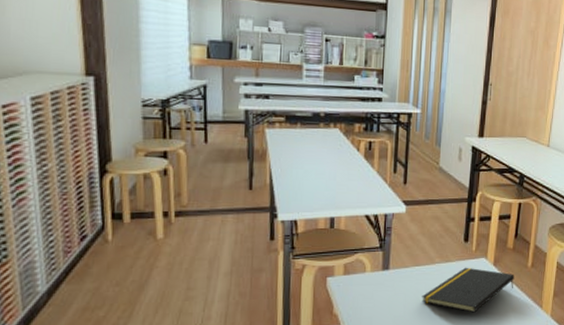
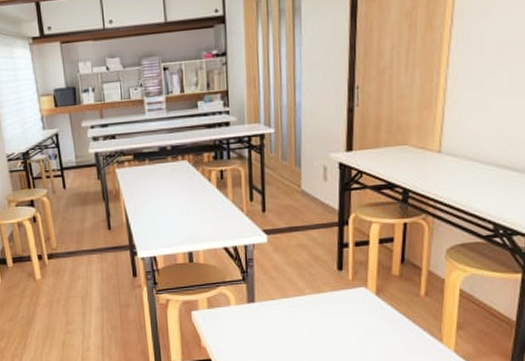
notepad: present [422,267,515,313] -> none [293,298,404,347]

